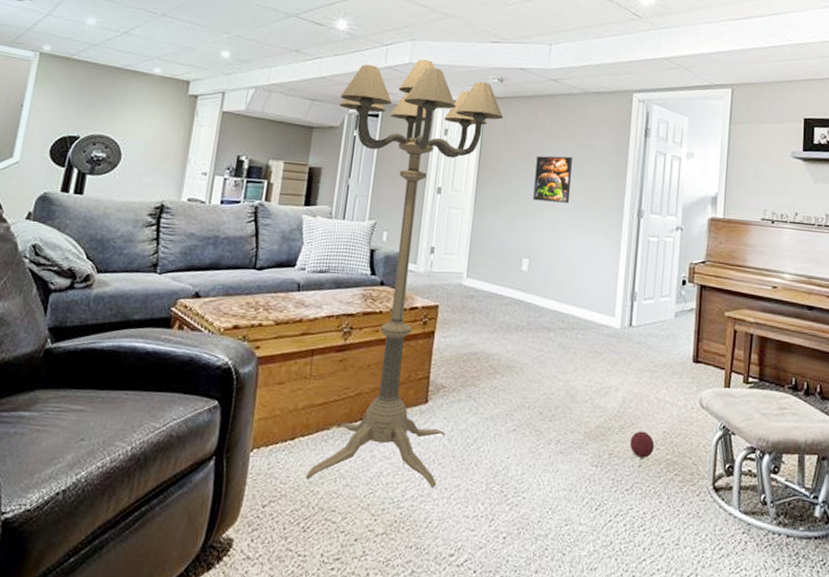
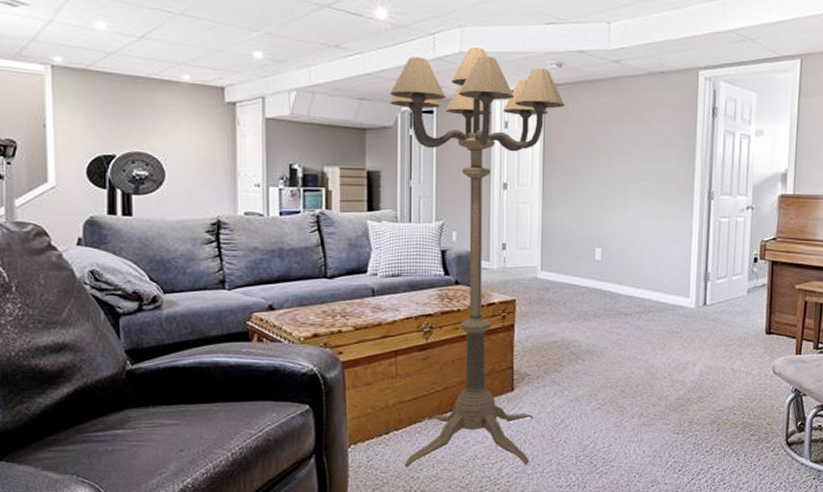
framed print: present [533,155,572,203] -> none [601,142,640,190]
ball: present [629,431,655,458] -> none [708,399,732,423]

